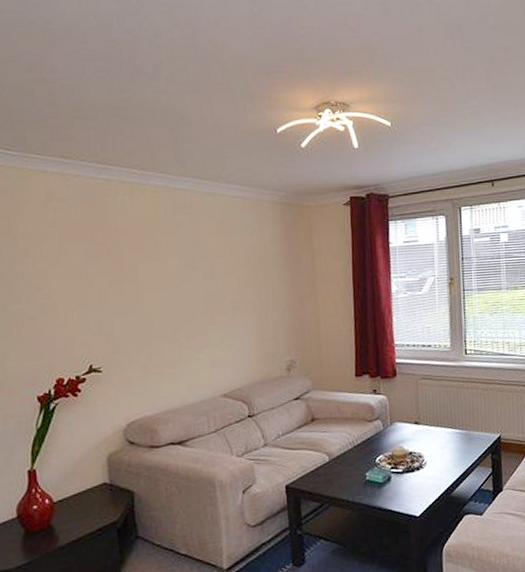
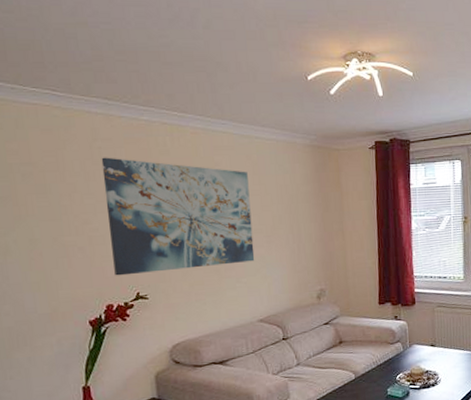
wall art: none [55,218,219,347] -> present [101,157,255,276]

